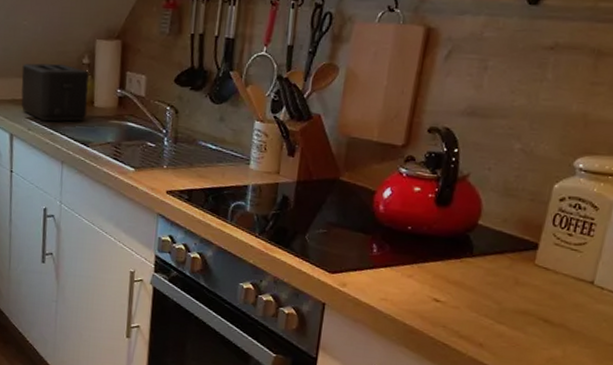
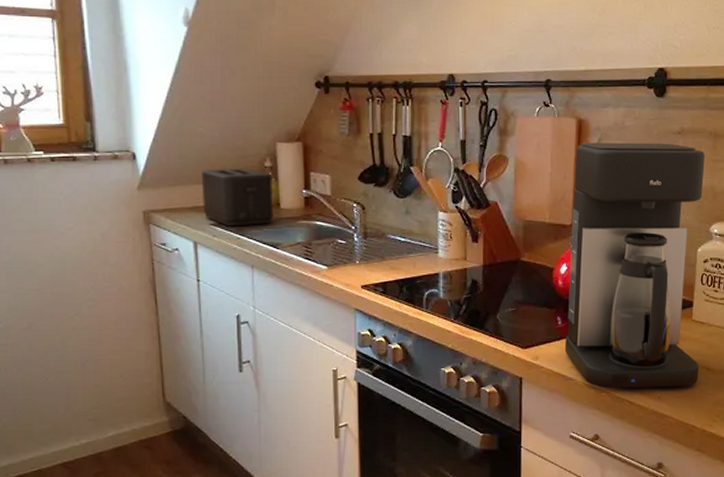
coffee maker: none [376,54,582,337] -> present [564,142,706,388]

